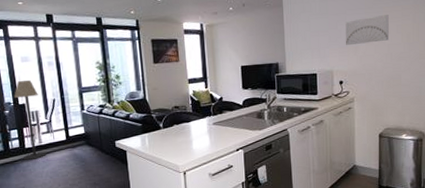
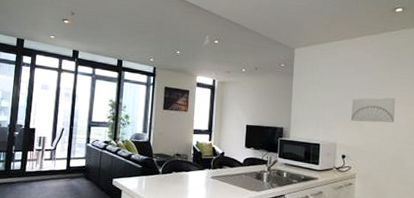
floor lamp: present [14,80,46,161] -> none [21,105,50,185]

